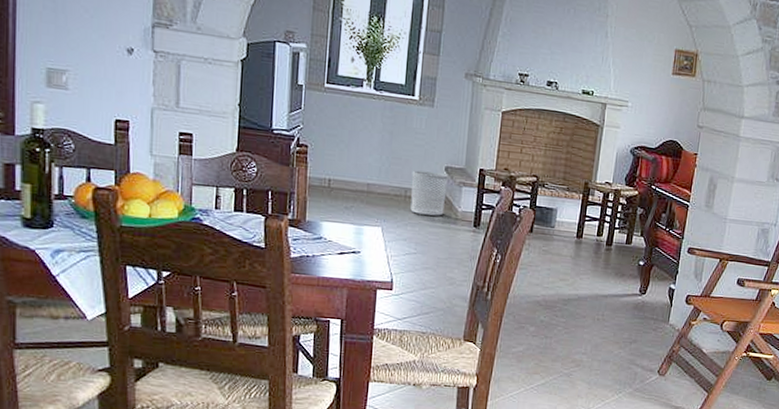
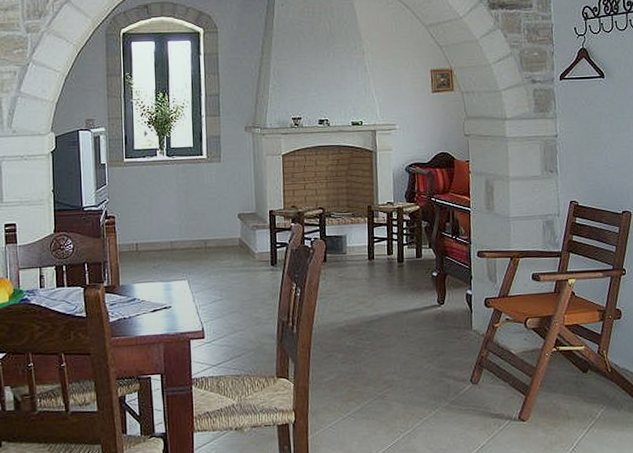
waste bin: present [410,170,448,216] -> none [209,220,242,262]

